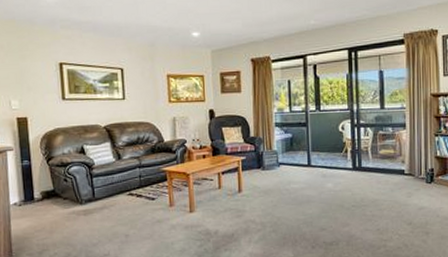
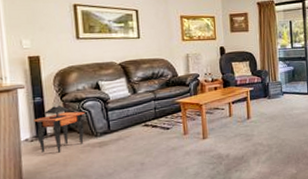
side table: none [21,169,71,219] -> present [32,105,86,153]

